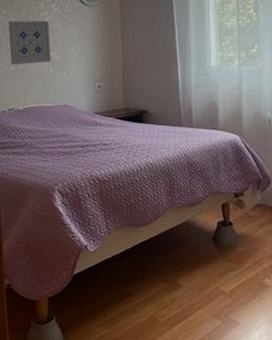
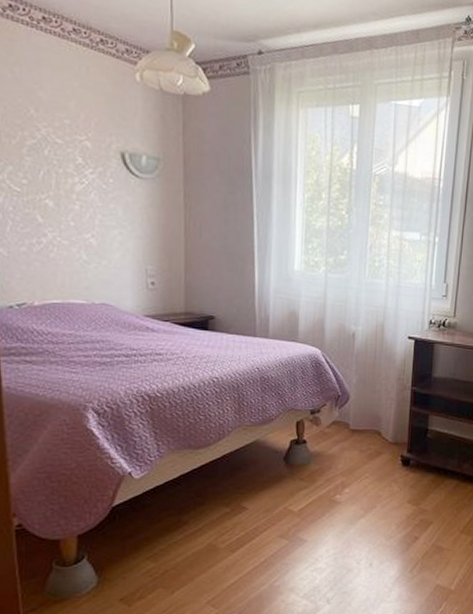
wall art: present [8,20,51,65] -> none [15,183,84,247]

